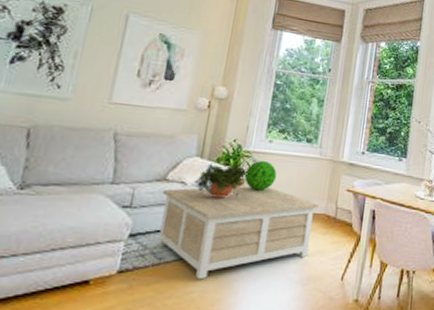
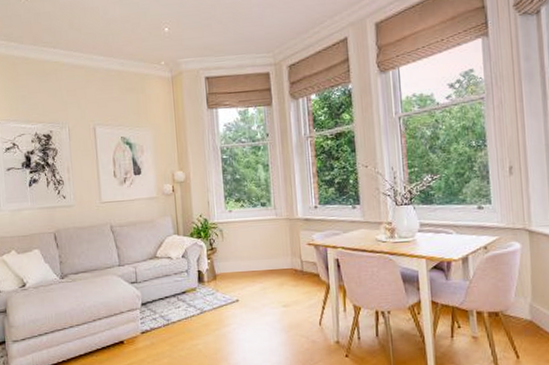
coffee table: present [157,186,319,280] -> none [156,251,285,334]
potted plant: present [194,163,248,199] -> none [178,235,217,267]
decorative sphere: present [245,160,277,191] -> none [216,229,242,256]

